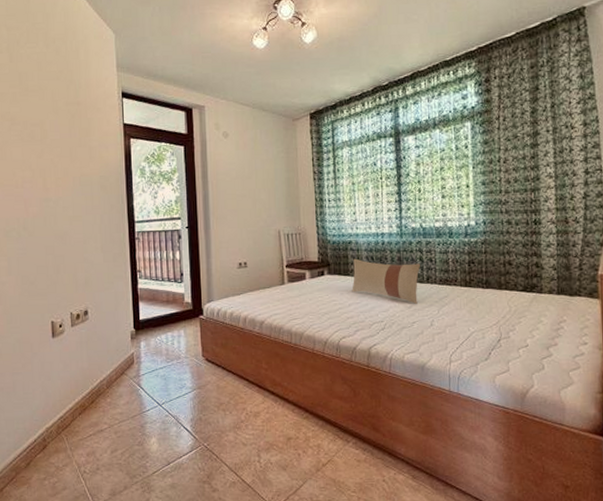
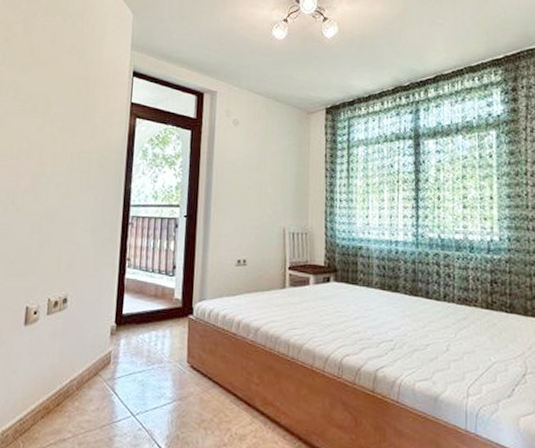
pillow: present [352,258,420,304] -> none [359,266,437,324]

